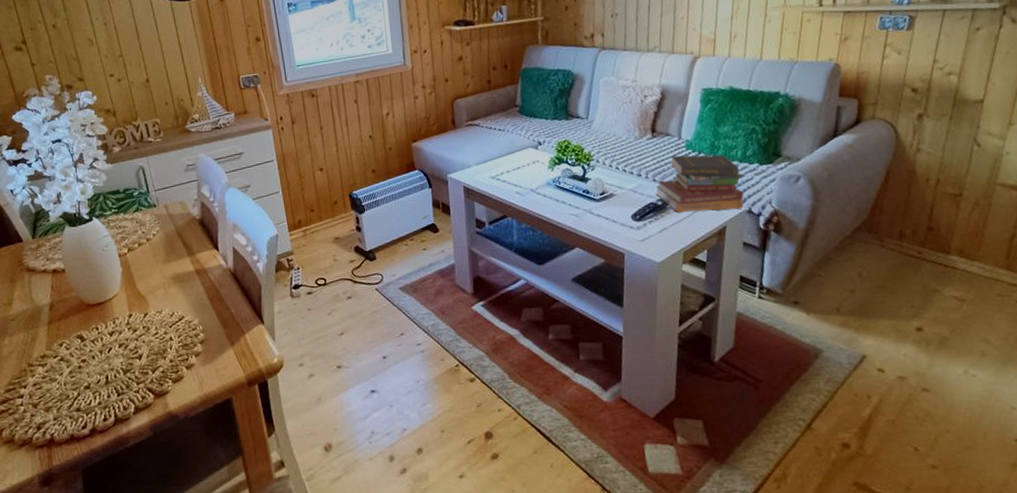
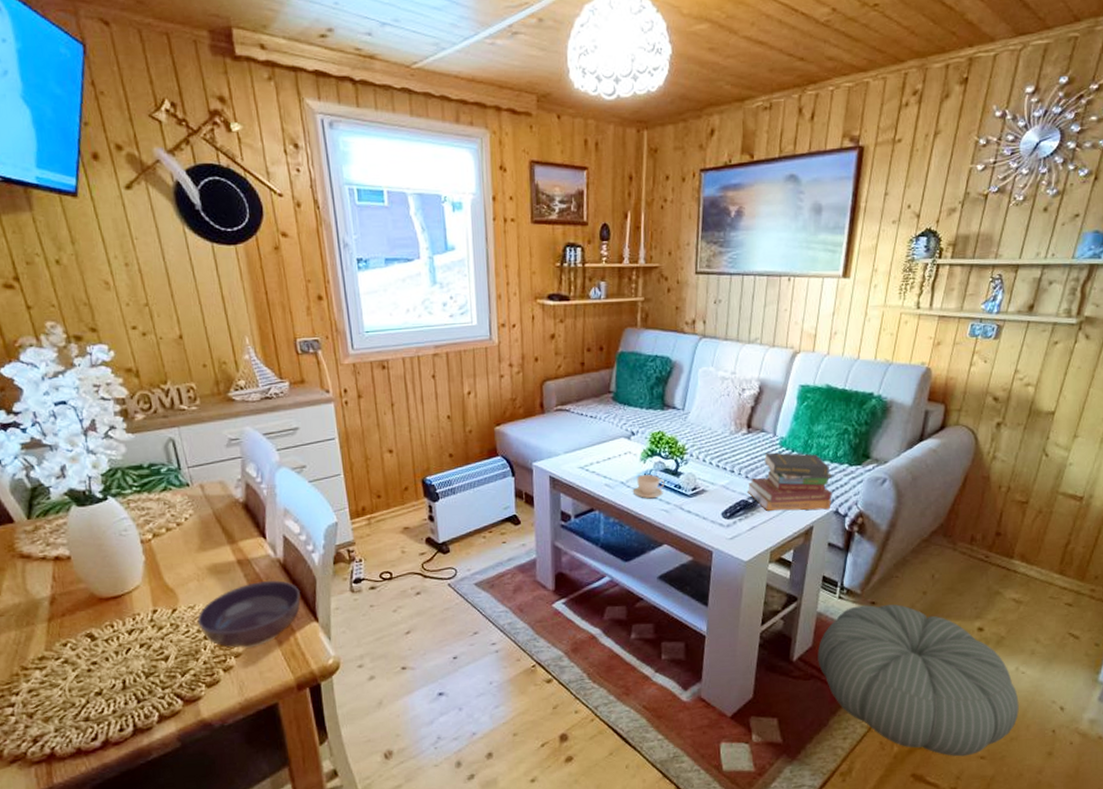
bowl: none [164,287,249,348] -> present [197,580,301,648]
teacup: none [542,181,574,205] -> present [632,474,665,499]
pouf: none [740,303,973,465] -> present [817,604,1019,757]

